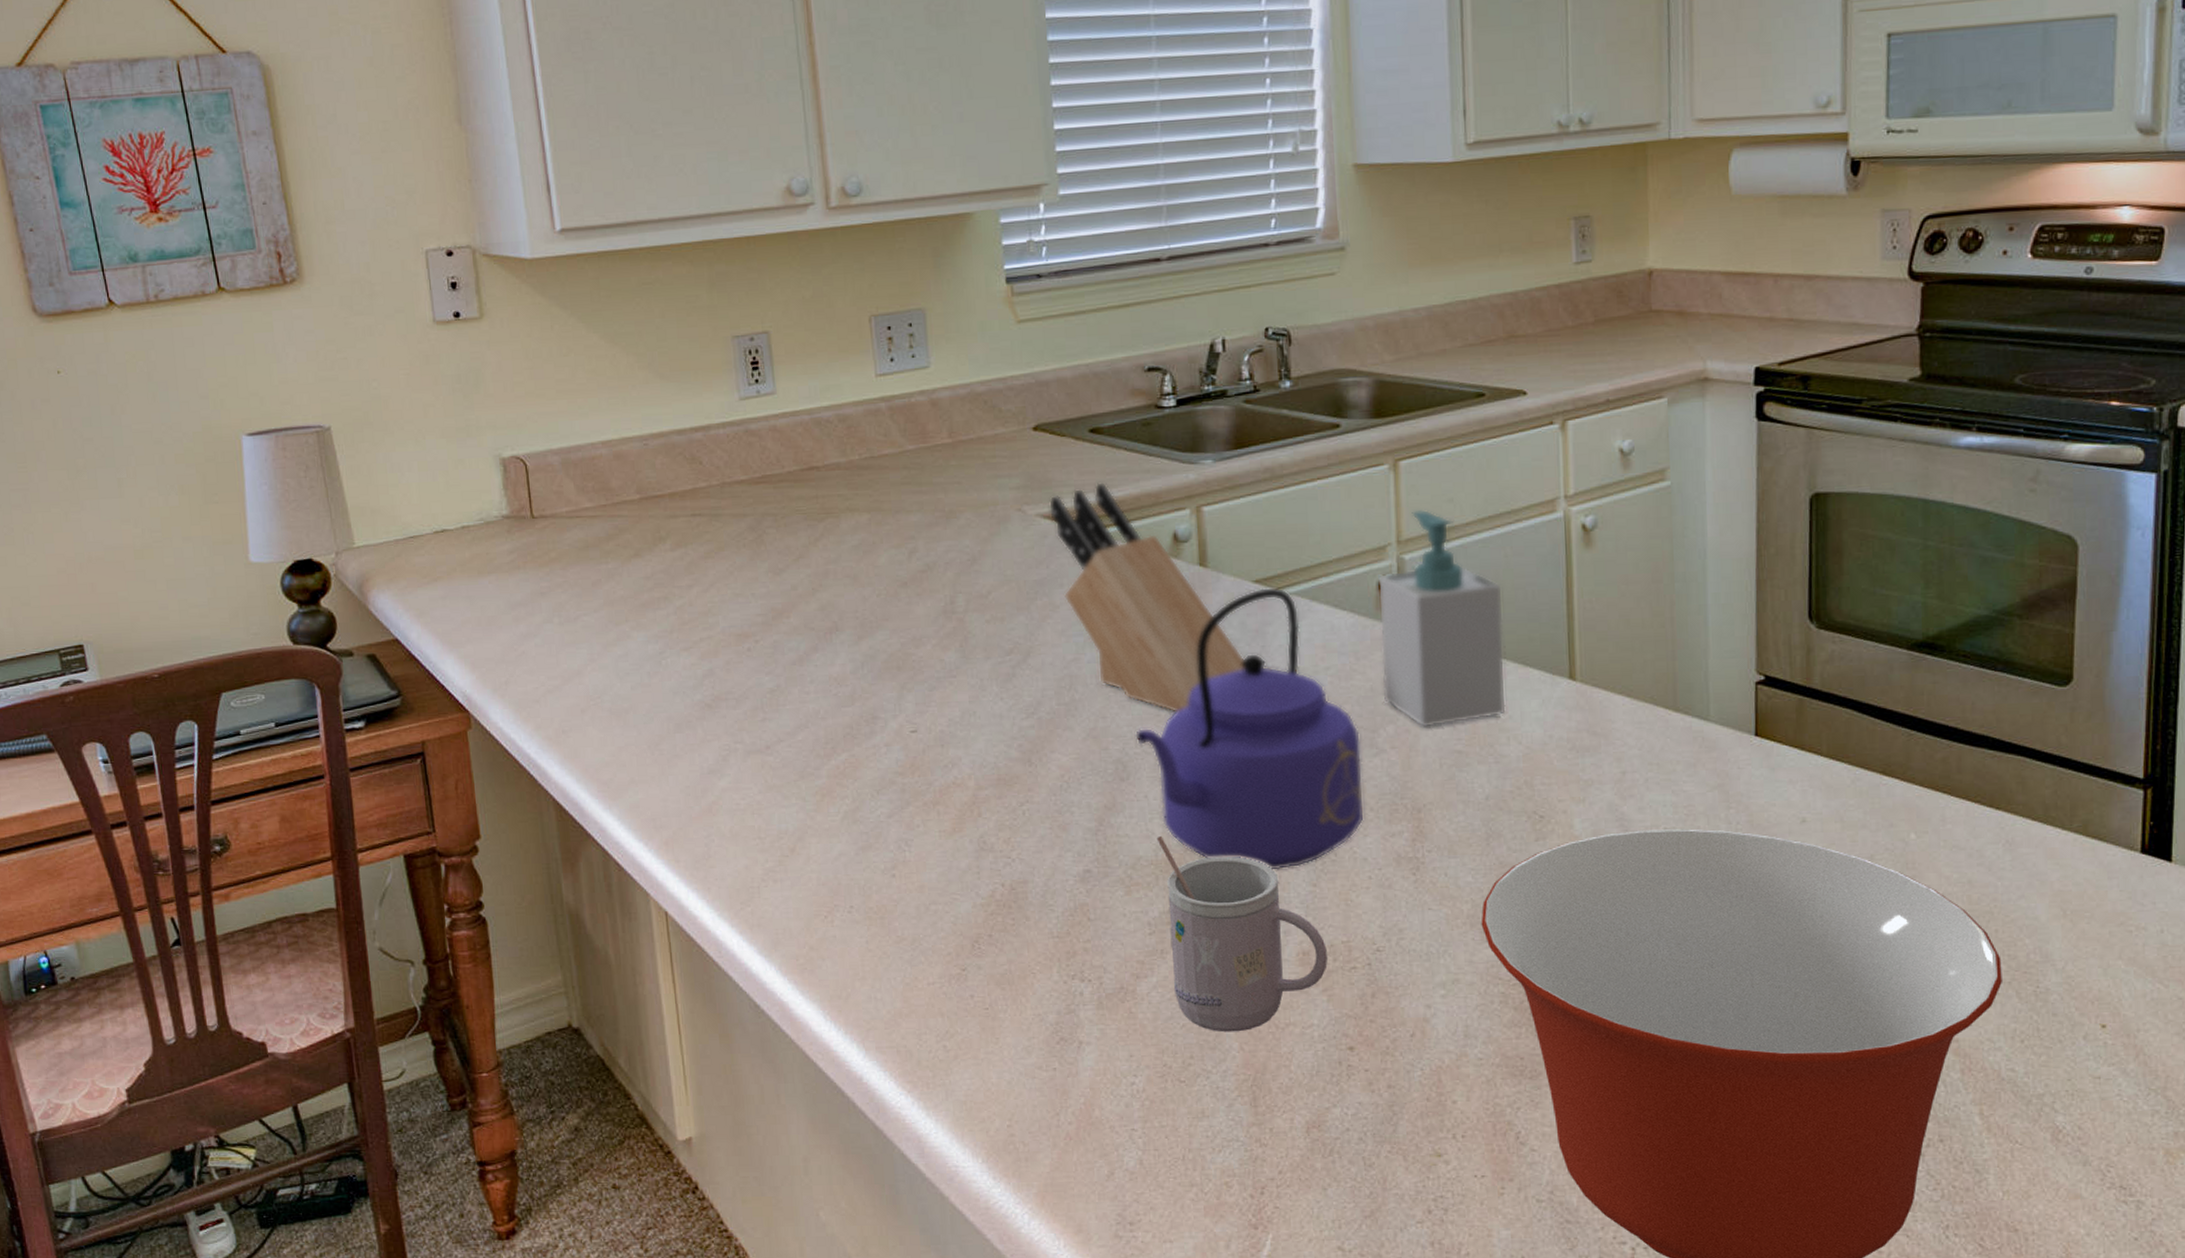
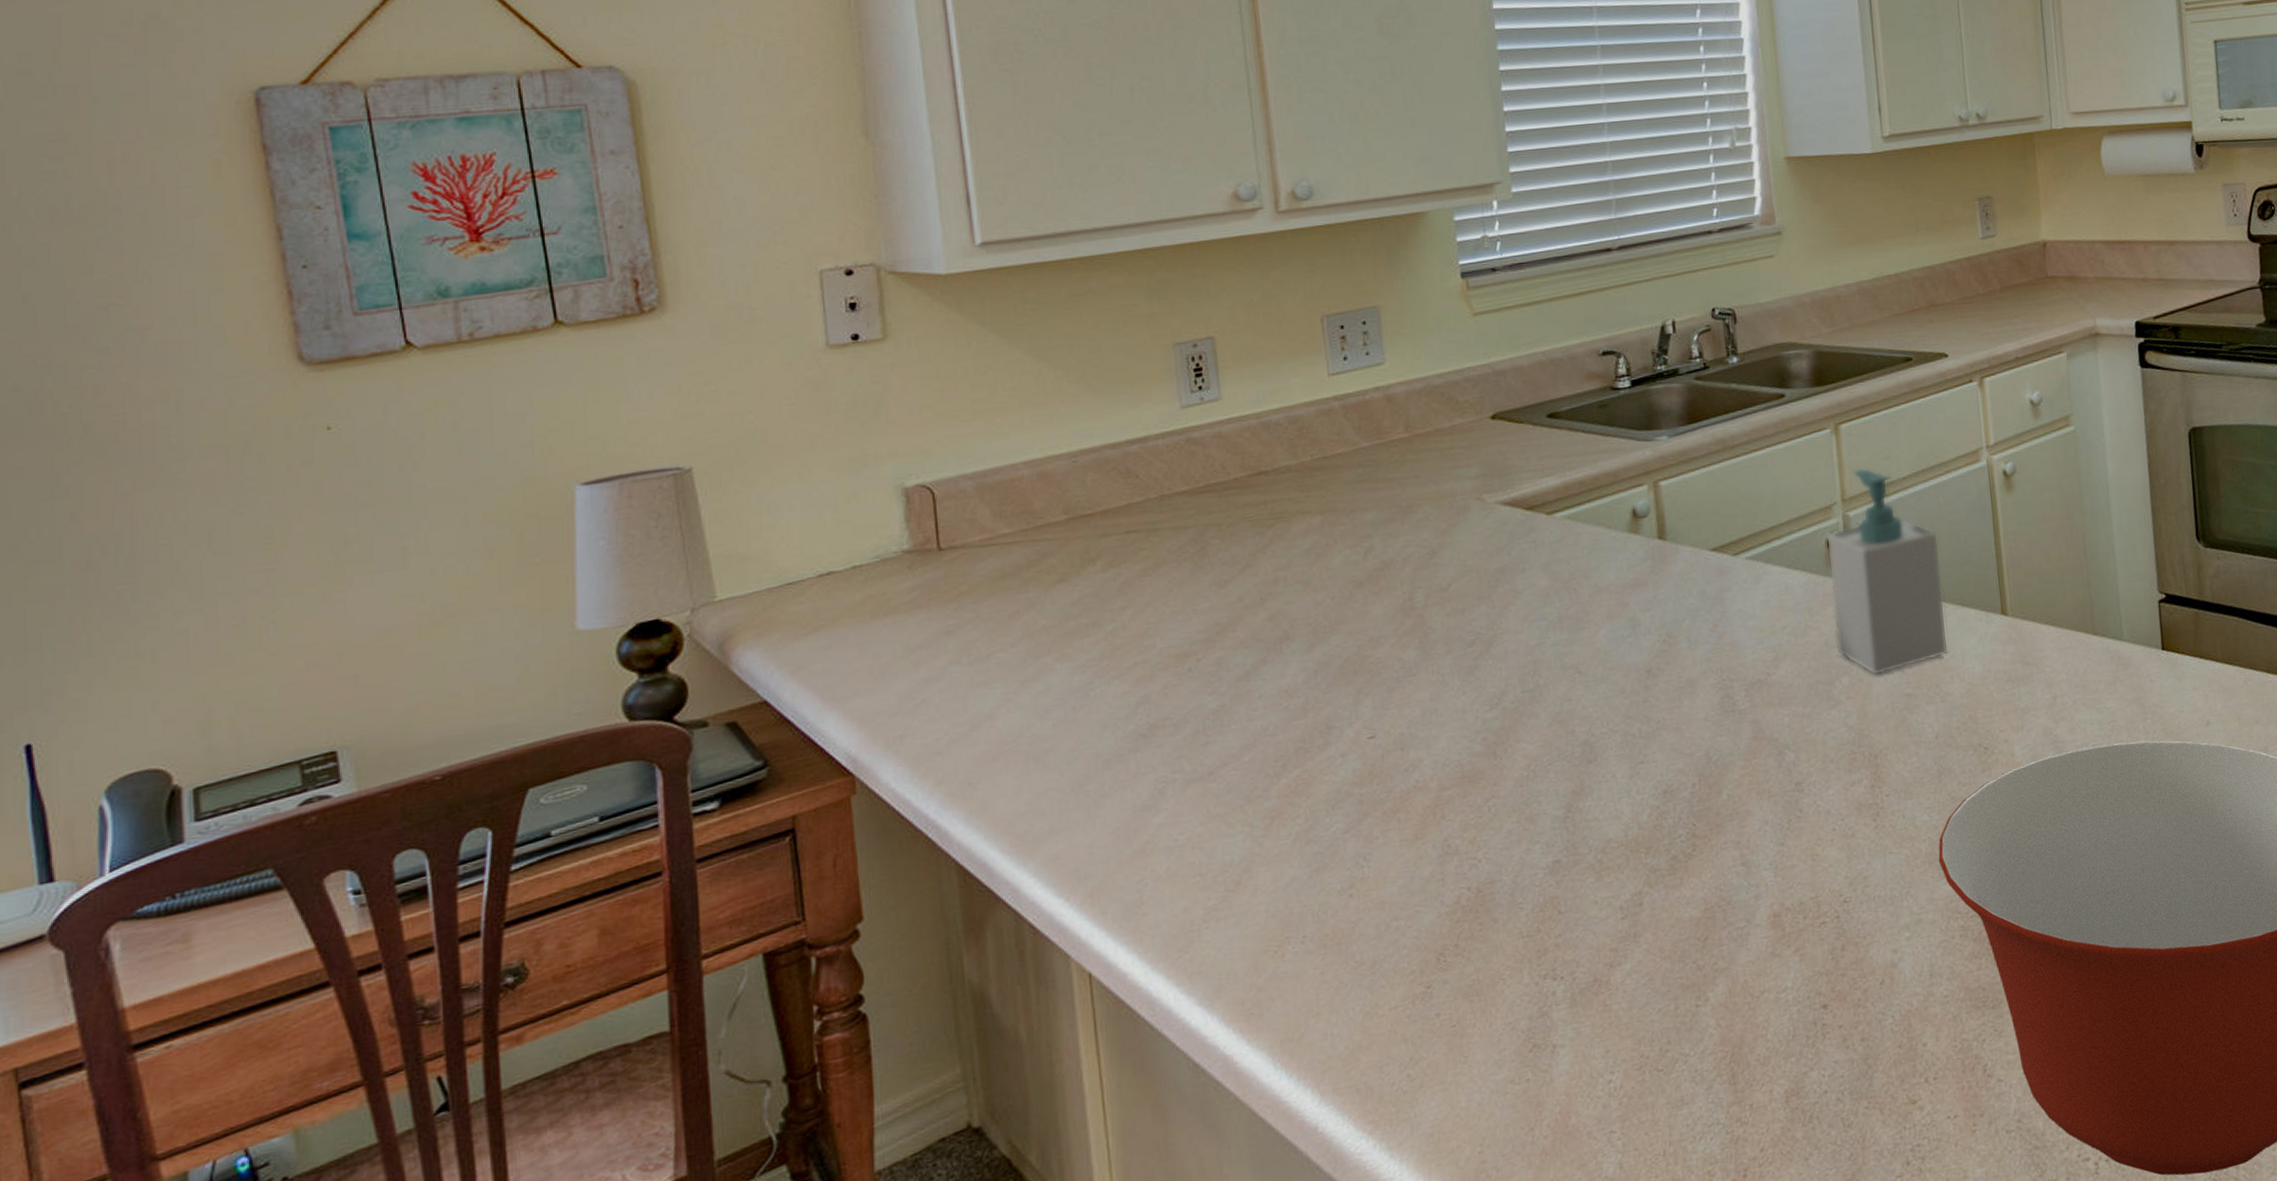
knife block: present [1048,483,1245,713] -> none [1508,465,1706,688]
kettle: present [1135,586,1365,870] -> none [1601,553,1827,834]
mug: present [1156,836,1327,1032] -> none [1626,815,1798,1012]

